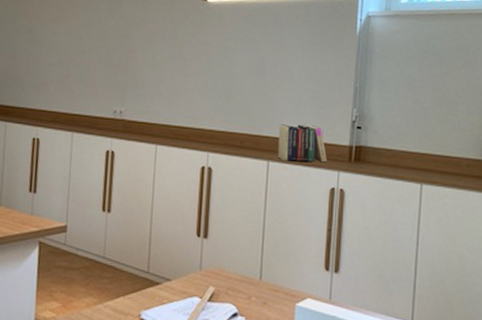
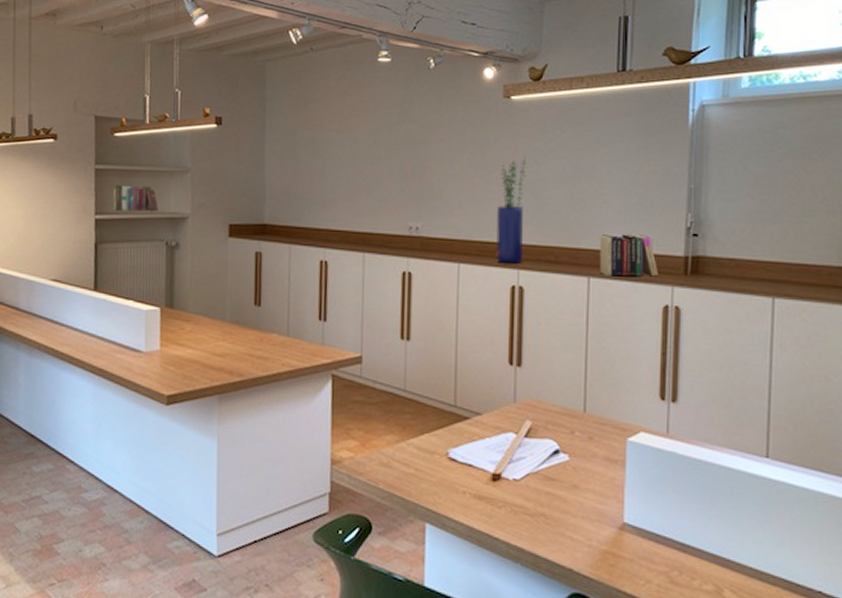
vase: none [189,52,219,147] -> present [496,156,527,263]

